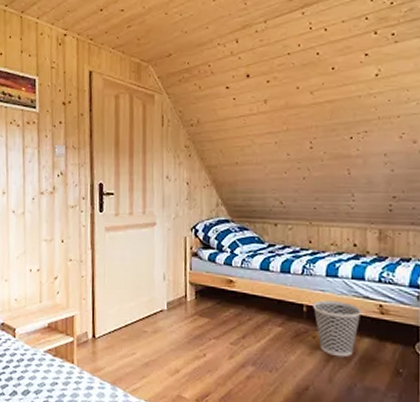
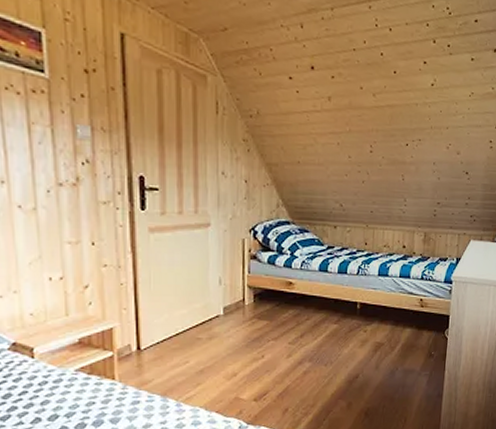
wastebasket: present [313,300,362,358] -> none [365,298,406,347]

